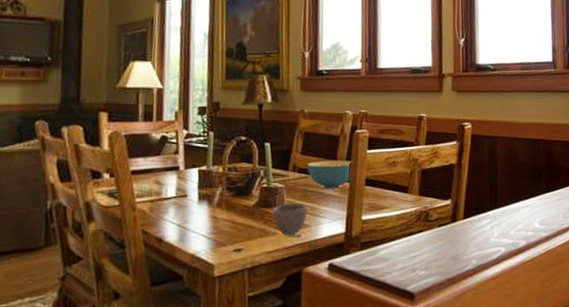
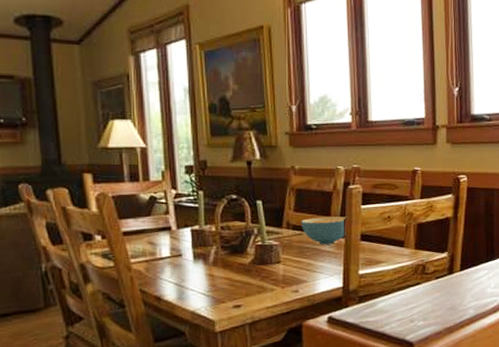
cup: present [272,202,308,236] -> none [269,259,304,292]

